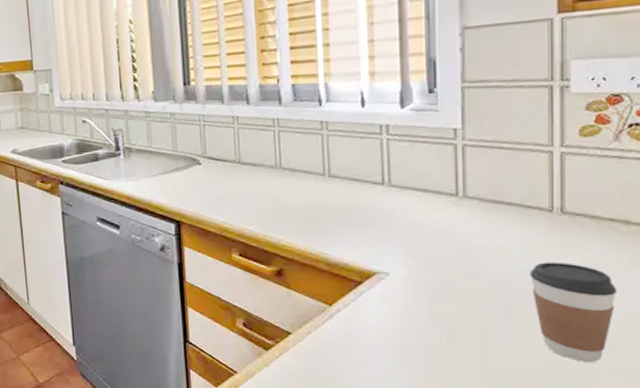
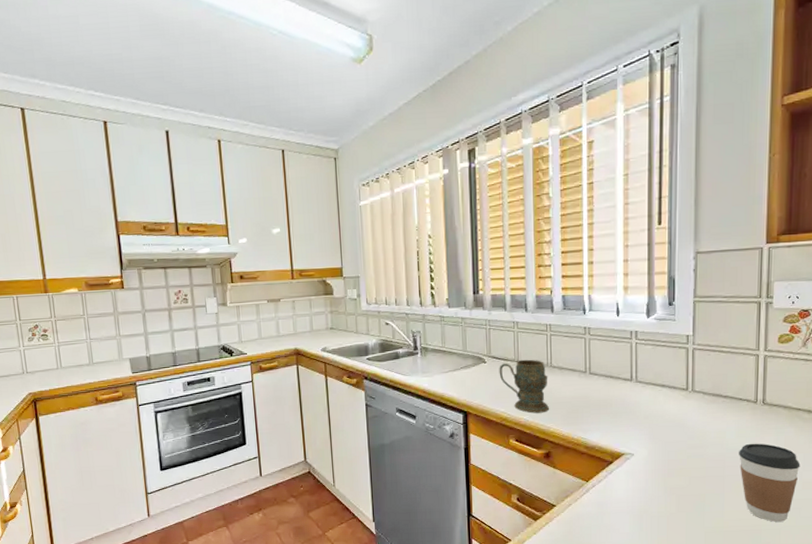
mug: none [216,160,279,224] -> present [499,359,549,414]

